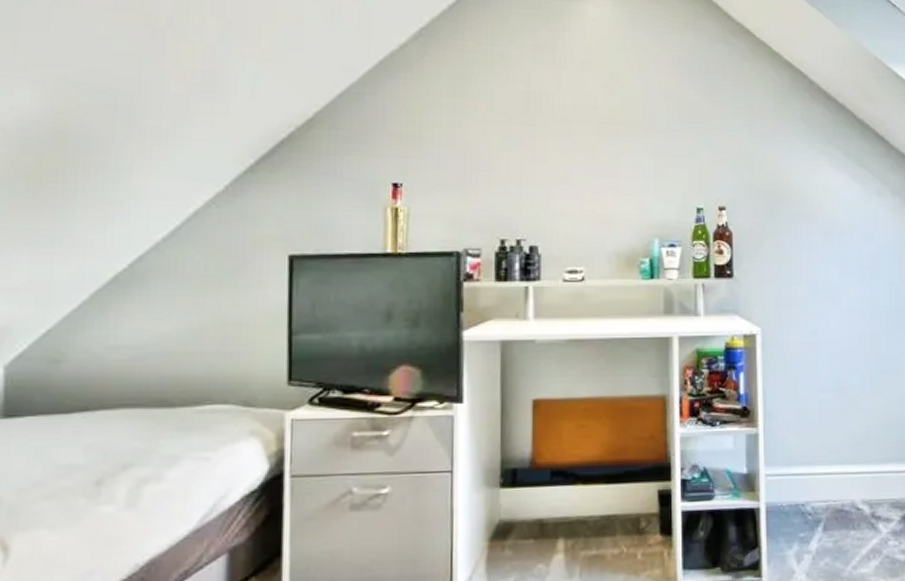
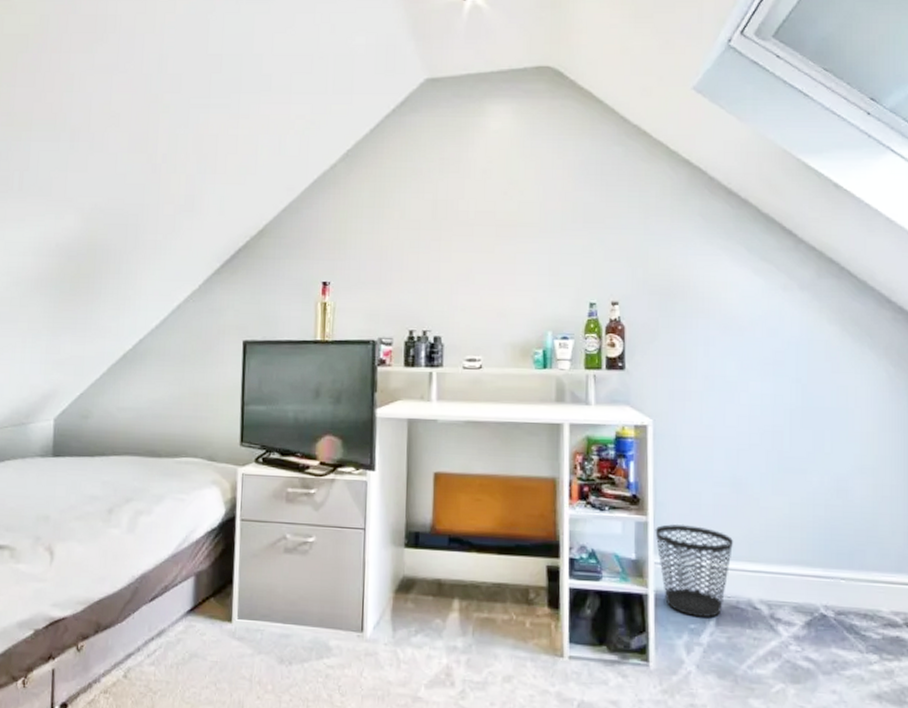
wastebasket: none [765,432,837,525] -> present [655,524,733,617]

